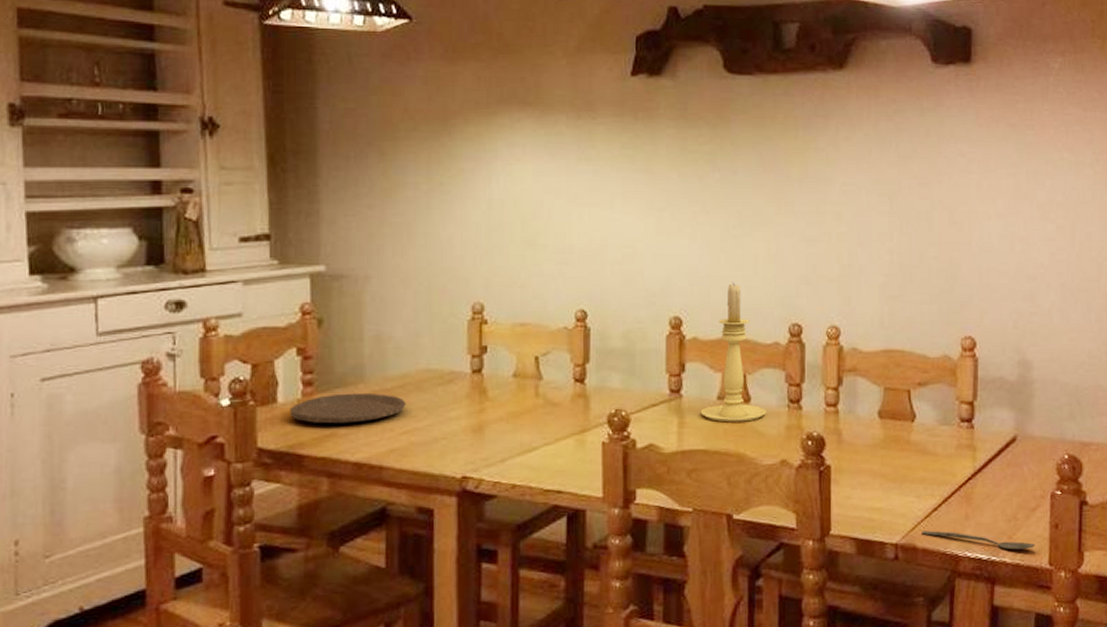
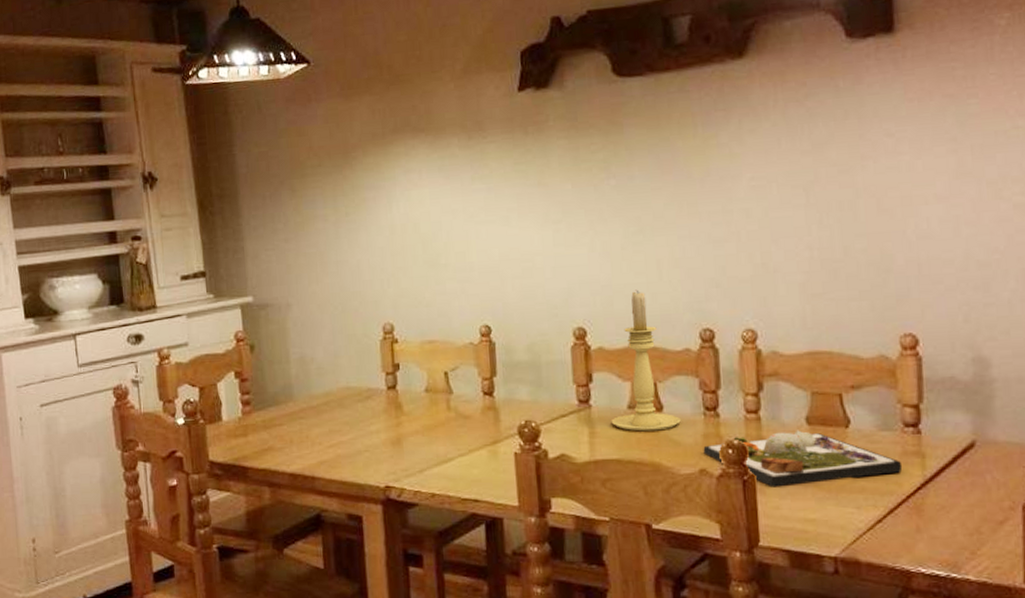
plate: present [290,392,406,424] -> none [233,410,331,439]
dinner plate: none [785,423,957,478] -> present [703,430,903,488]
spoon: present [922,530,1036,550] -> none [864,544,1006,567]

